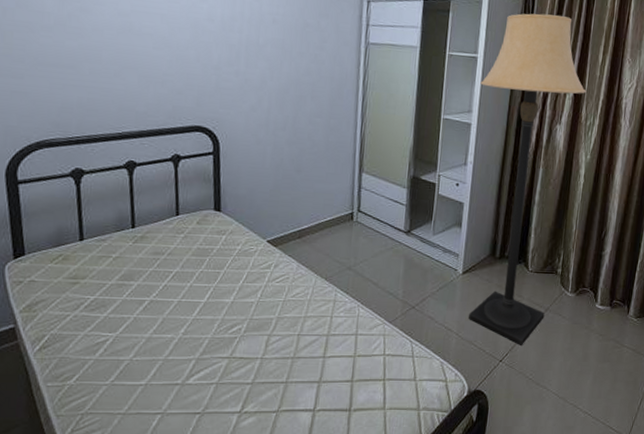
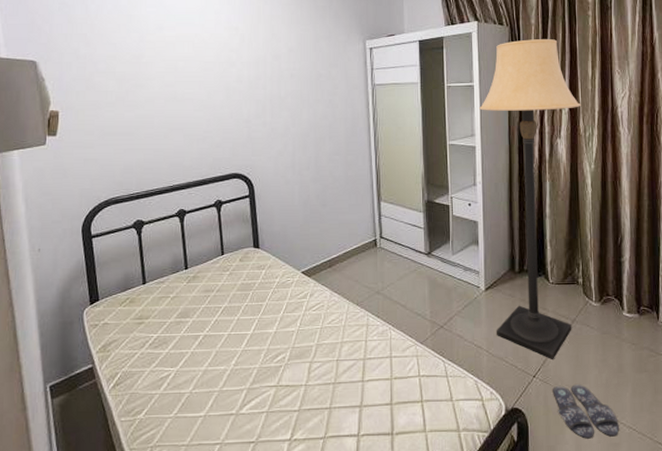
slippers: none [516,370,576,422] -> present [553,384,619,439]

